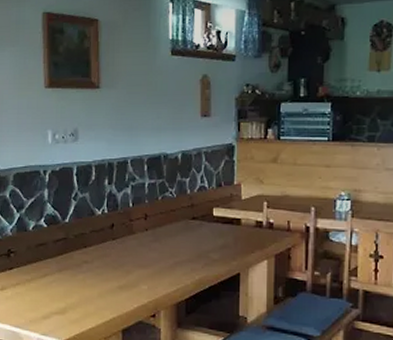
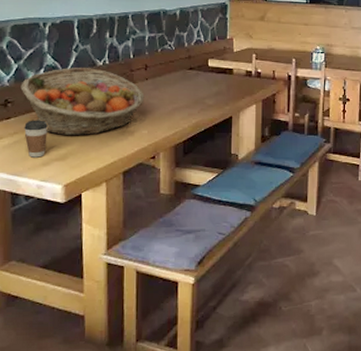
fruit basket: none [22,217,144,289] -> present [20,68,145,136]
coffee cup: none [26,271,48,310] -> present [24,120,48,158]

